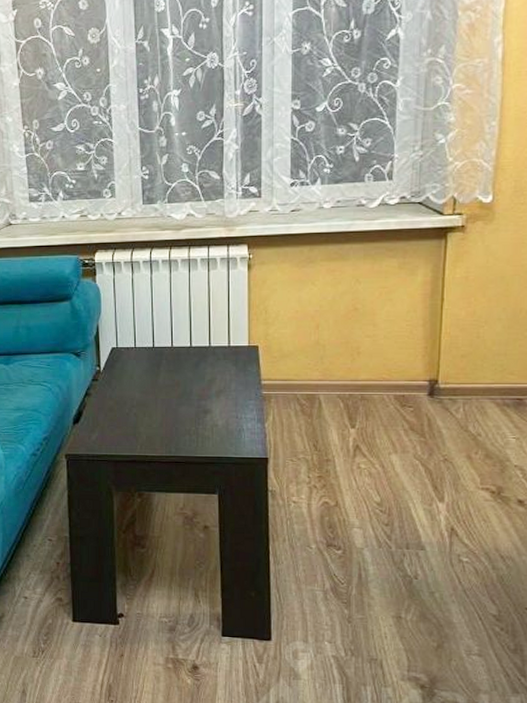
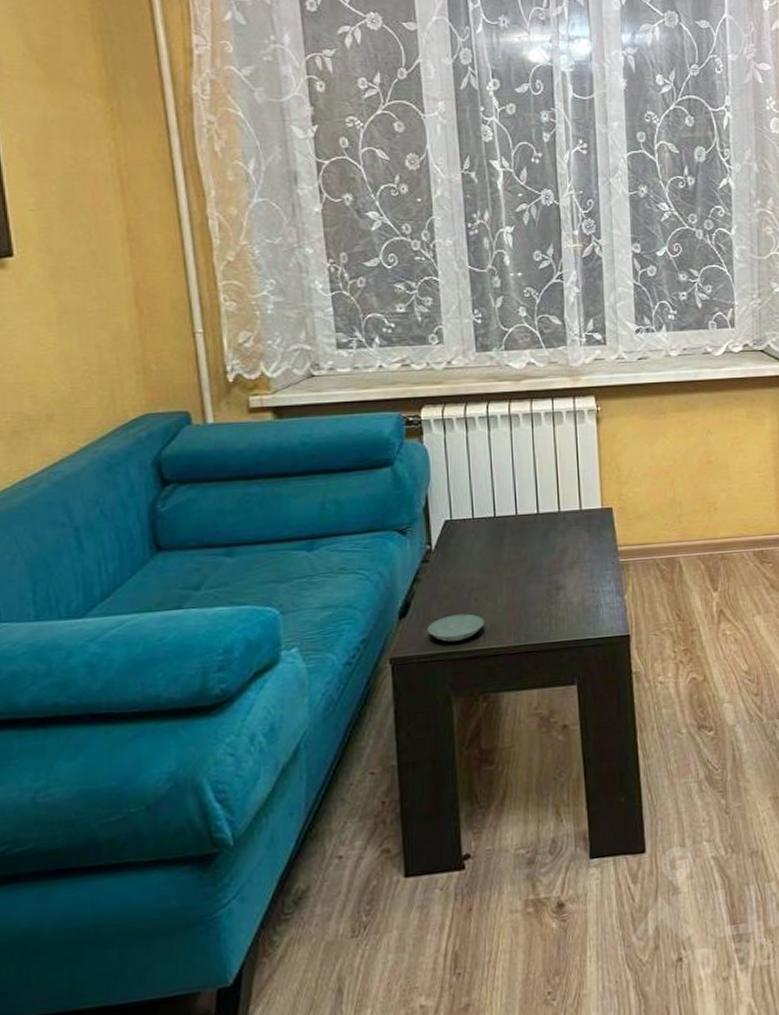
saucer: none [95,425,142,446] -> present [427,613,485,642]

